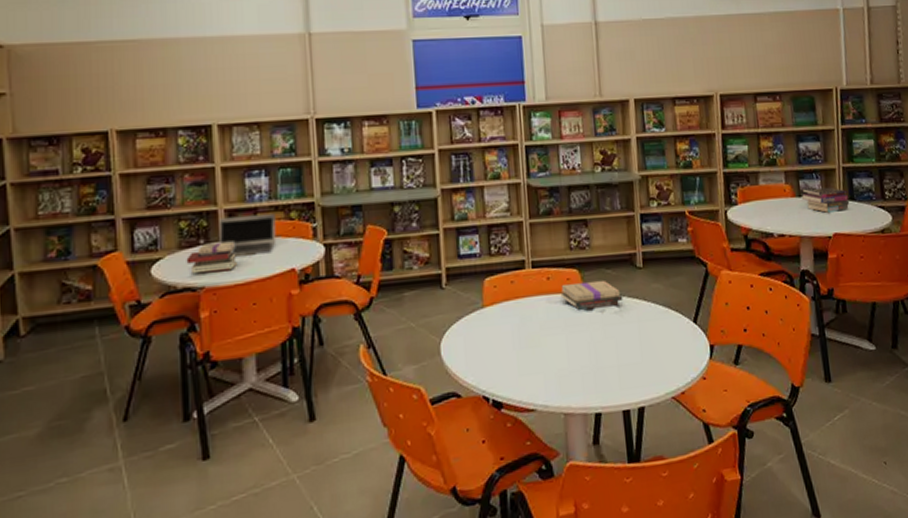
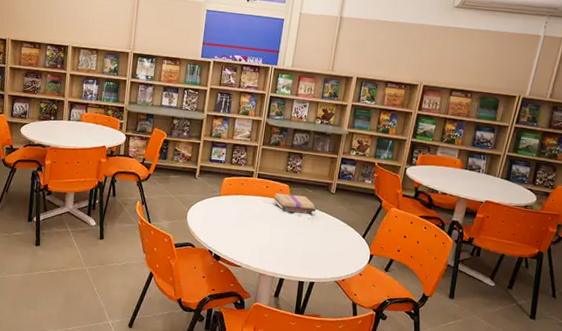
books: present [186,241,237,274] -> none [41,119,72,139]
laptop: present [218,213,277,256] -> none [62,105,99,134]
books: present [802,187,850,213] -> none [468,165,506,187]

